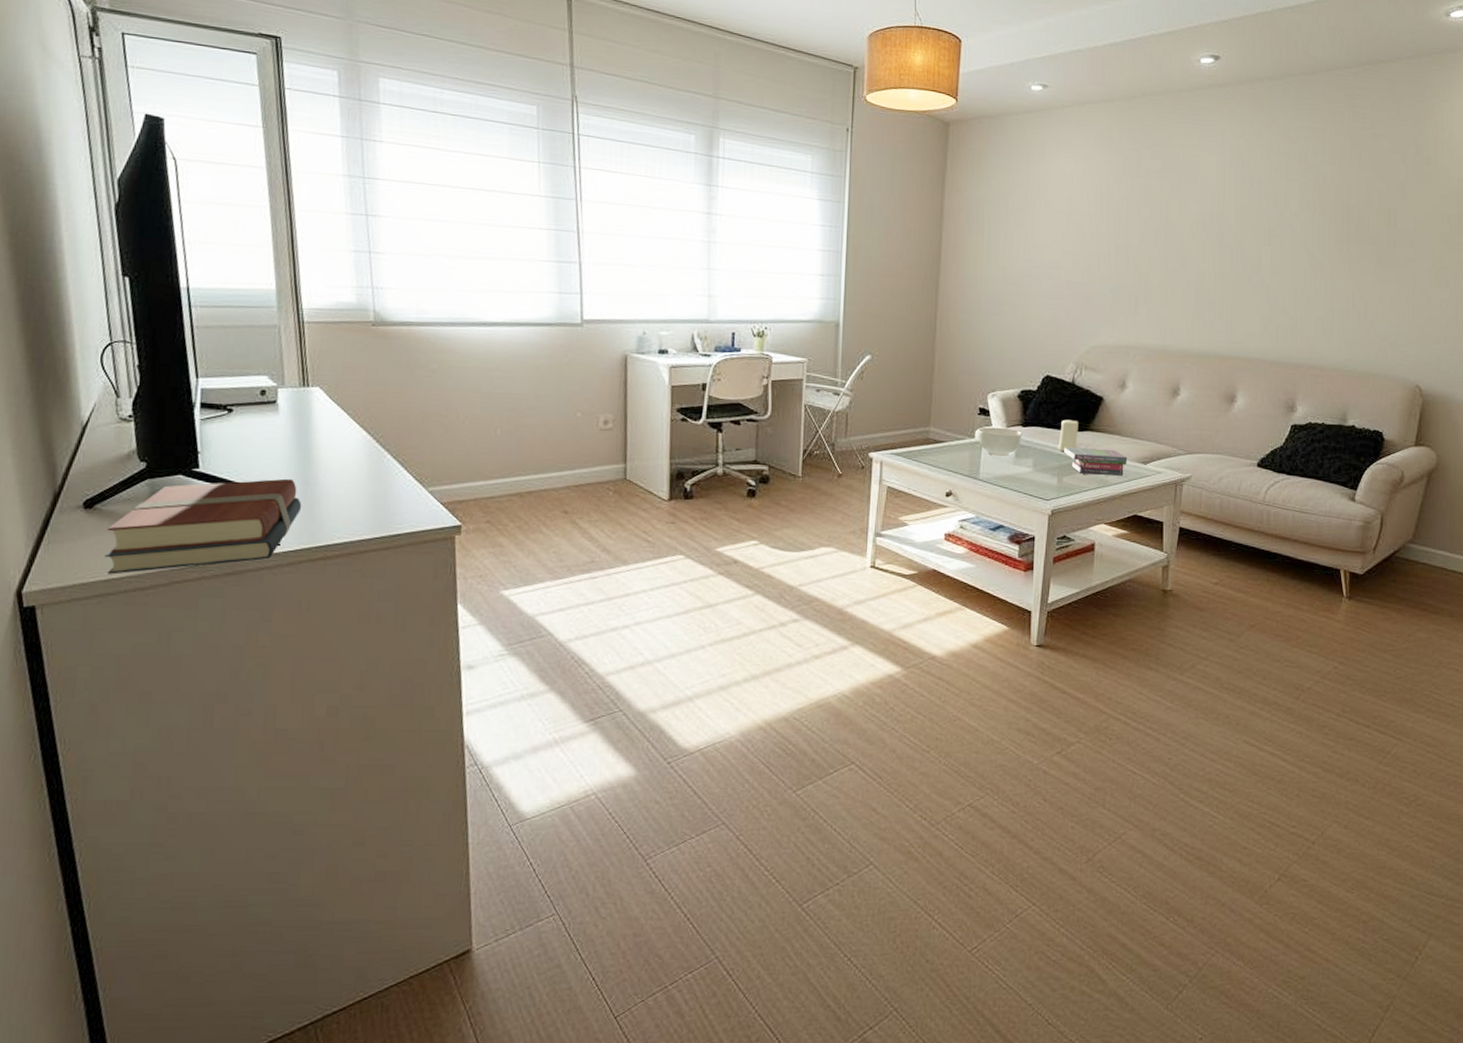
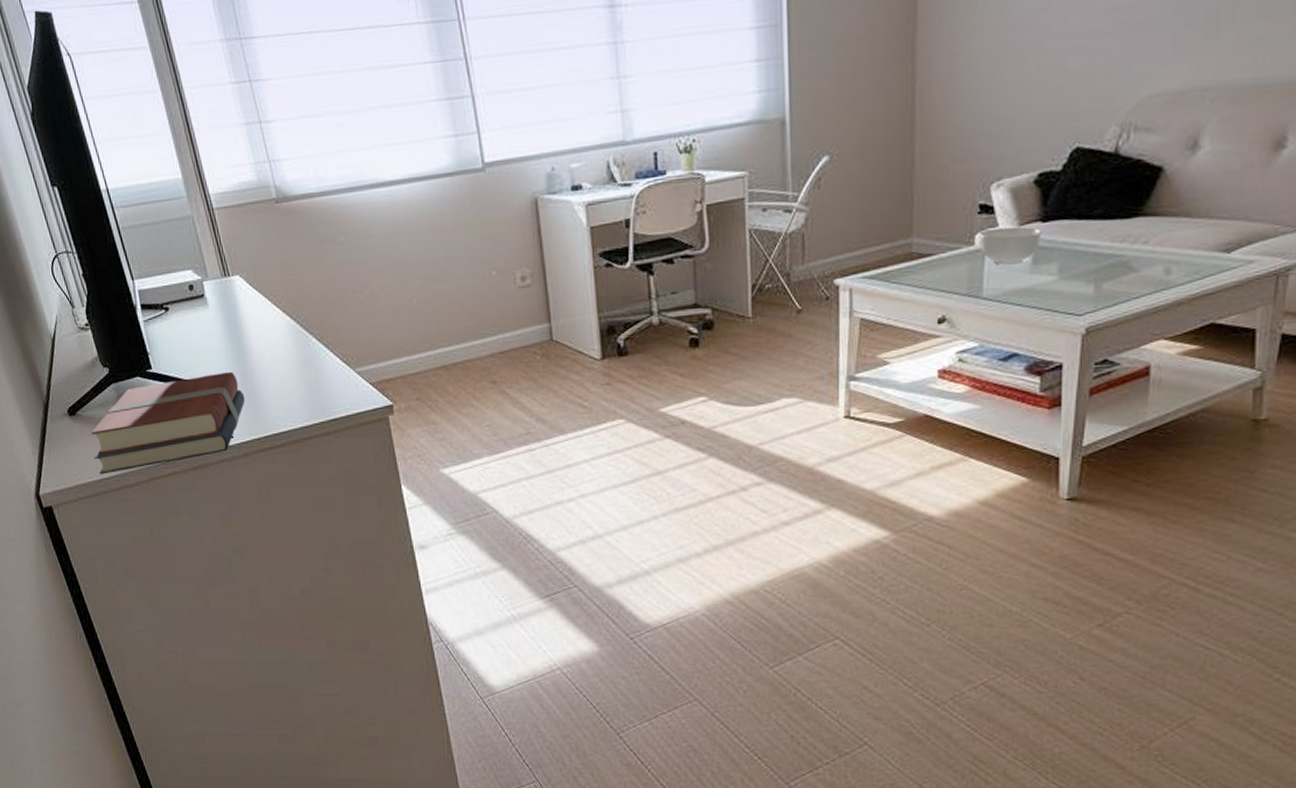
candle: present [1058,419,1079,451] -> none [1095,204,1125,248]
books: present [1063,447,1128,477] -> none [1102,237,1201,276]

